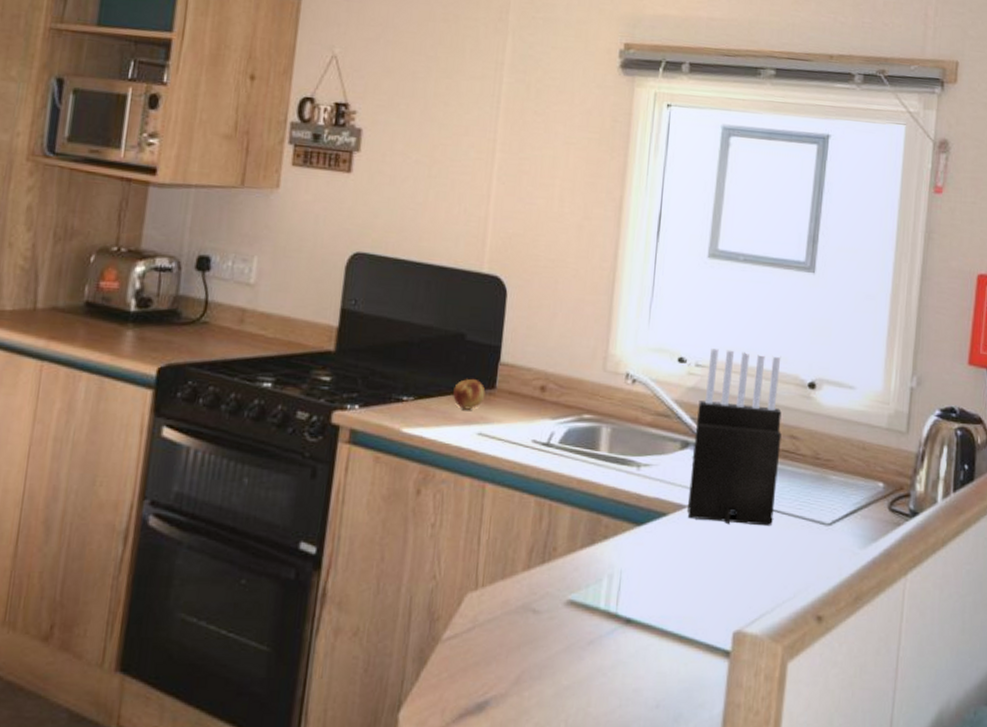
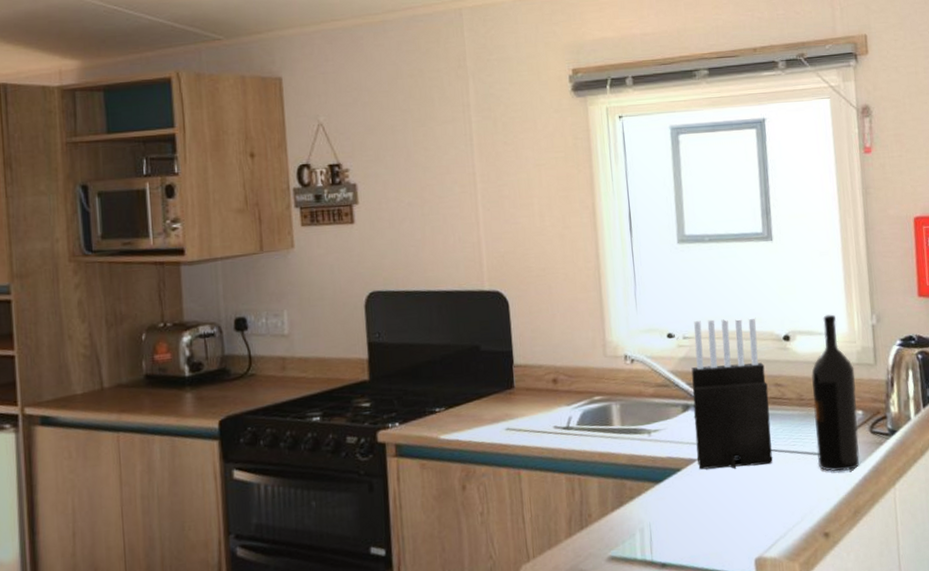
fruit: present [453,378,486,410] -> none [478,382,506,411]
wine bottle: none [823,367,883,549] -> present [811,314,860,472]

